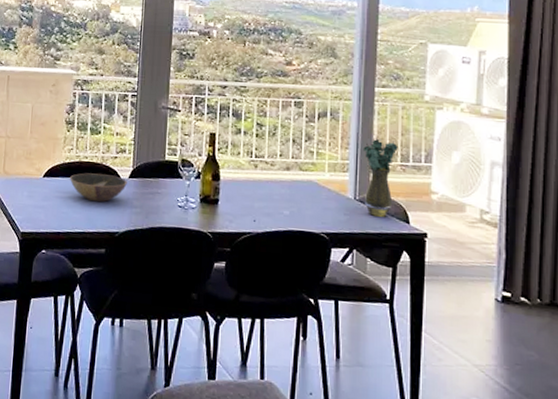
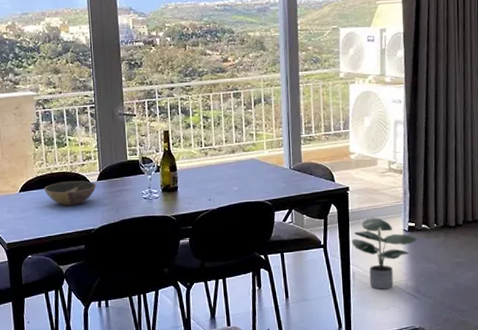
vase: present [363,135,398,217] -> none [294,112,322,180]
potted plant: none [426,276,514,373] -> present [351,218,418,290]

